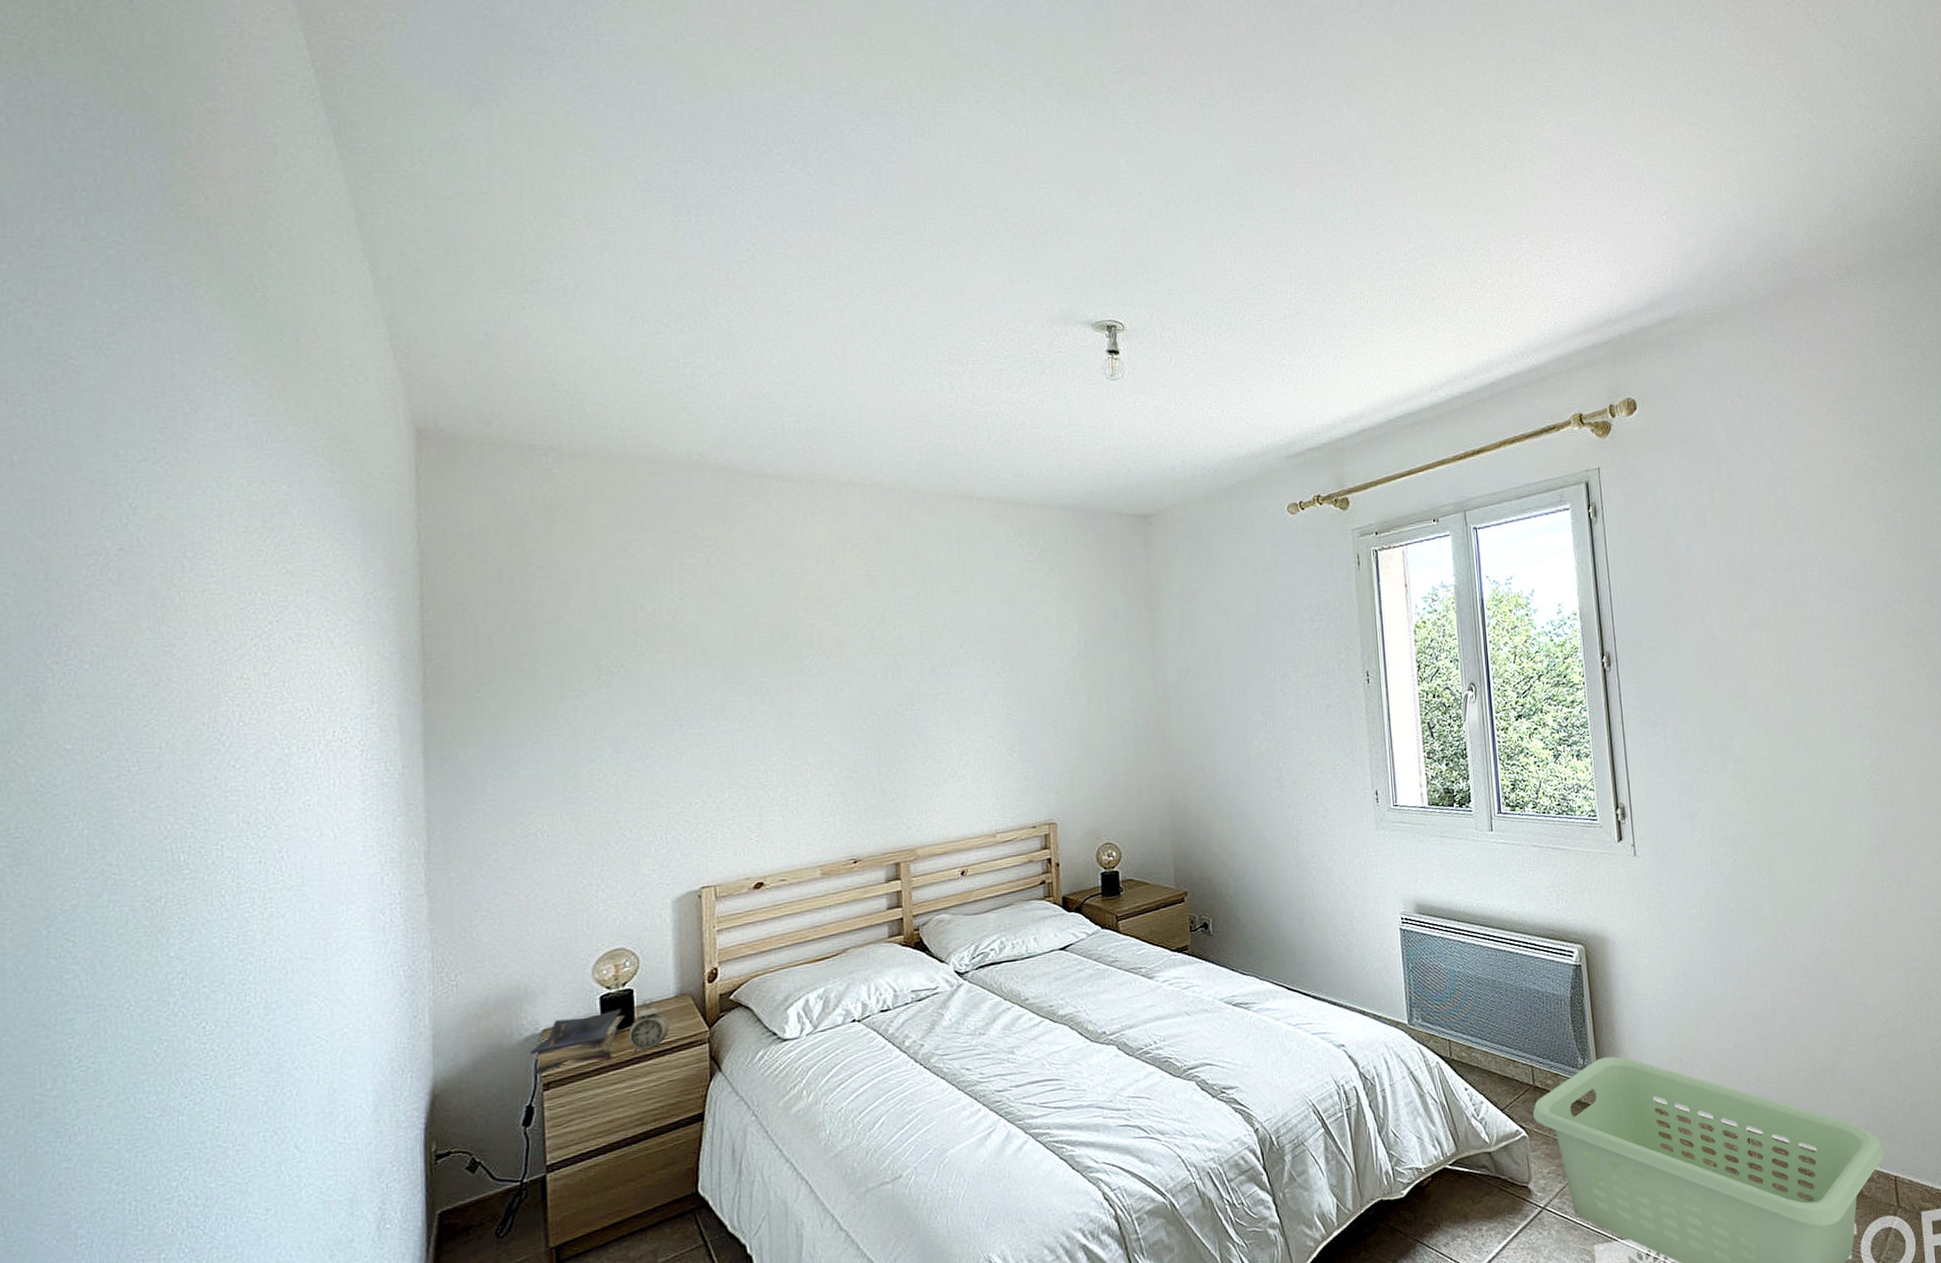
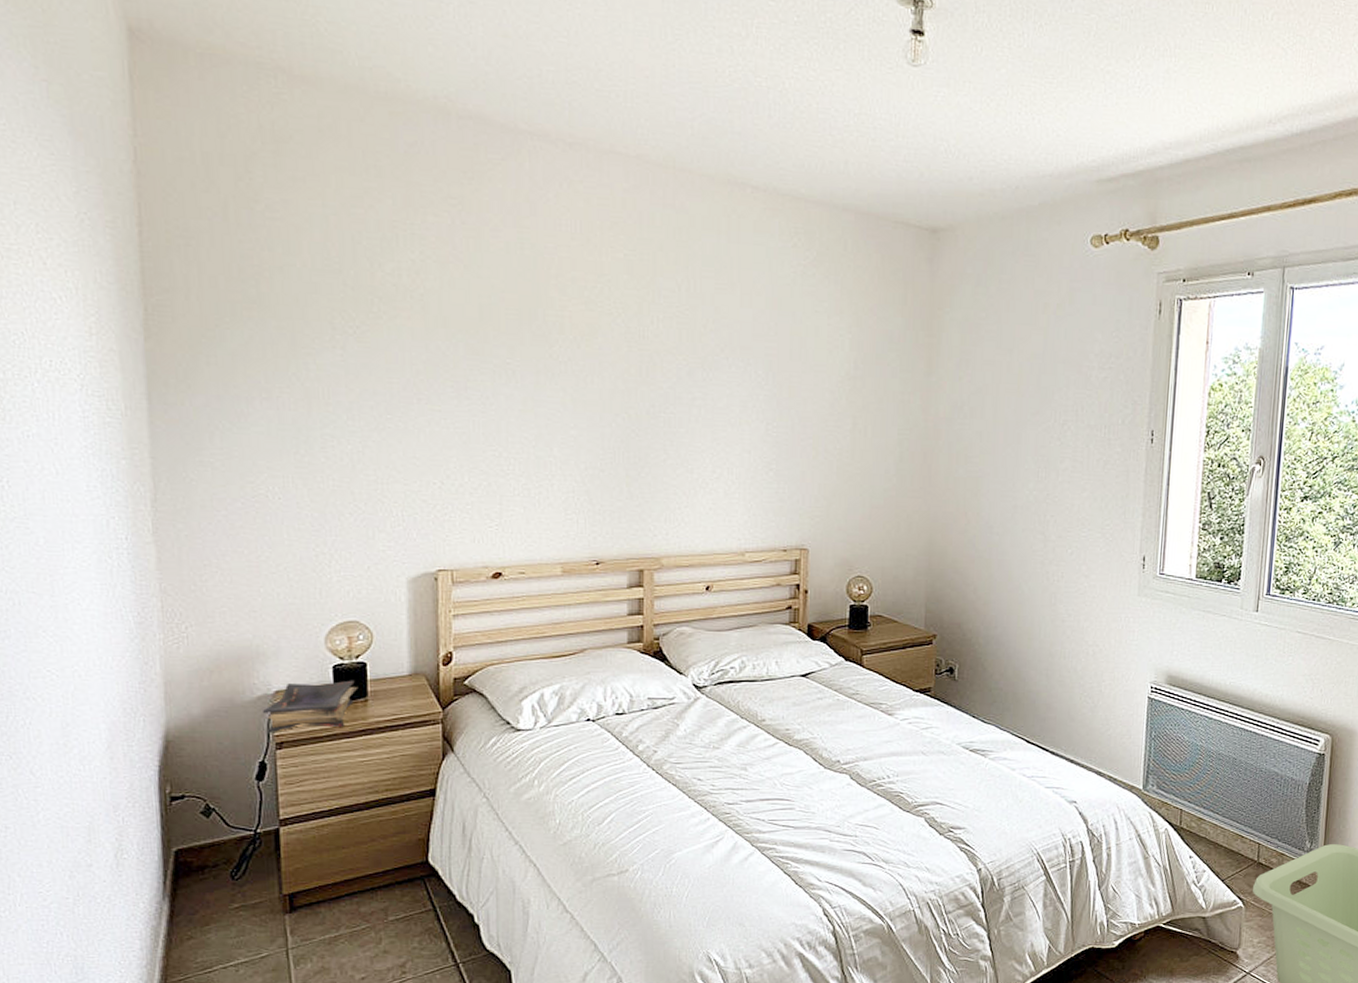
alarm clock: present [628,999,670,1054] -> none [361,674,403,725]

